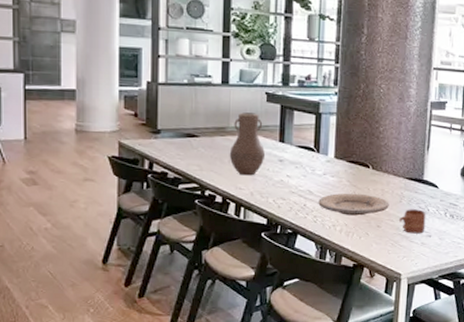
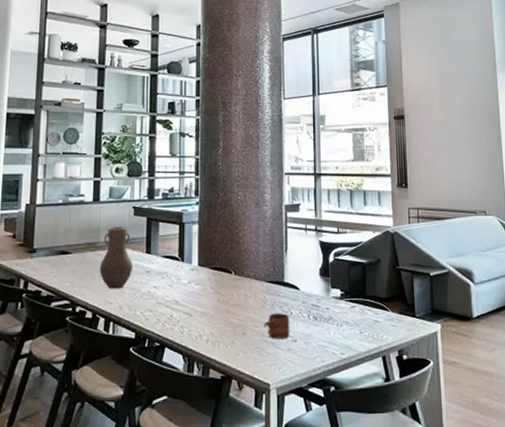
plate: present [318,193,389,216] -> none [184,300,253,324]

